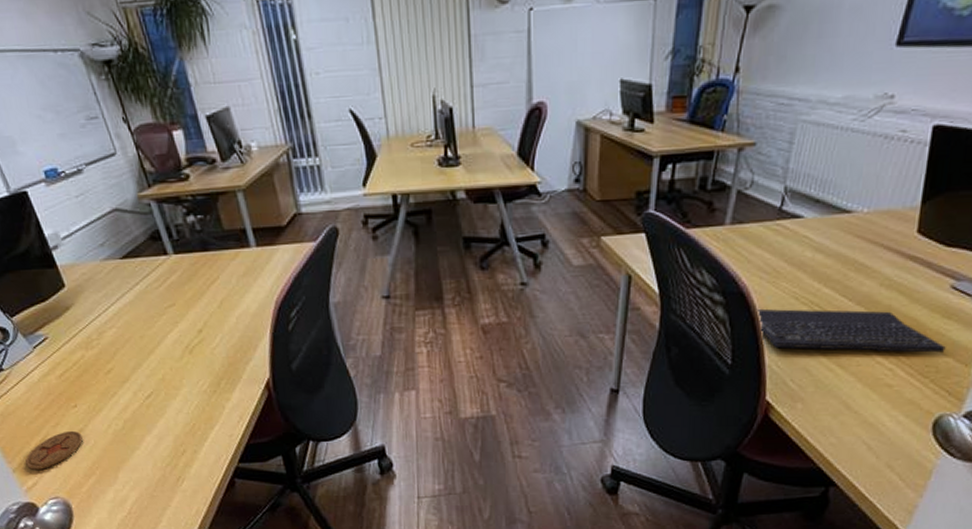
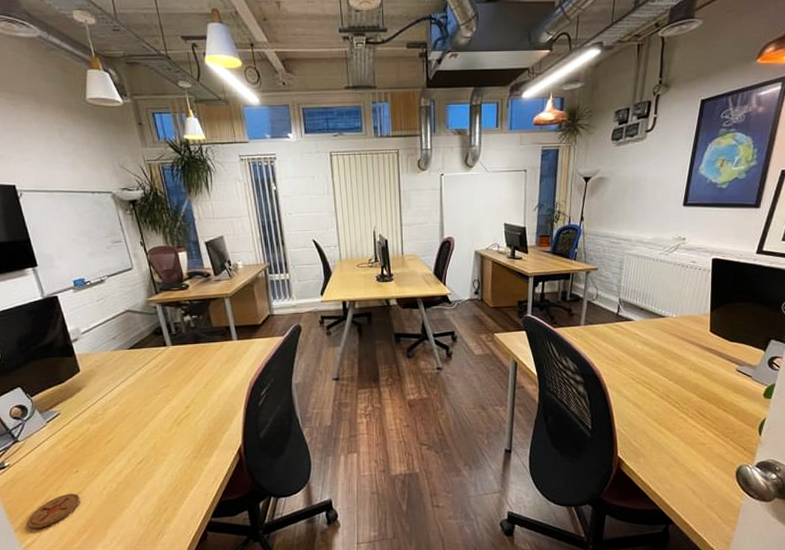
keyboard: present [755,308,946,353] -> none [605,386,738,419]

